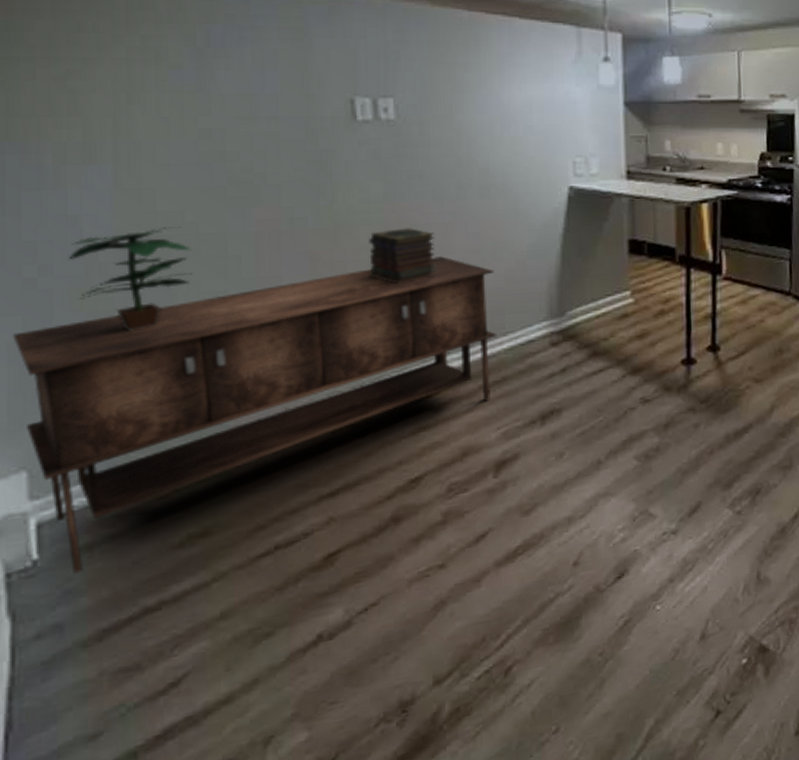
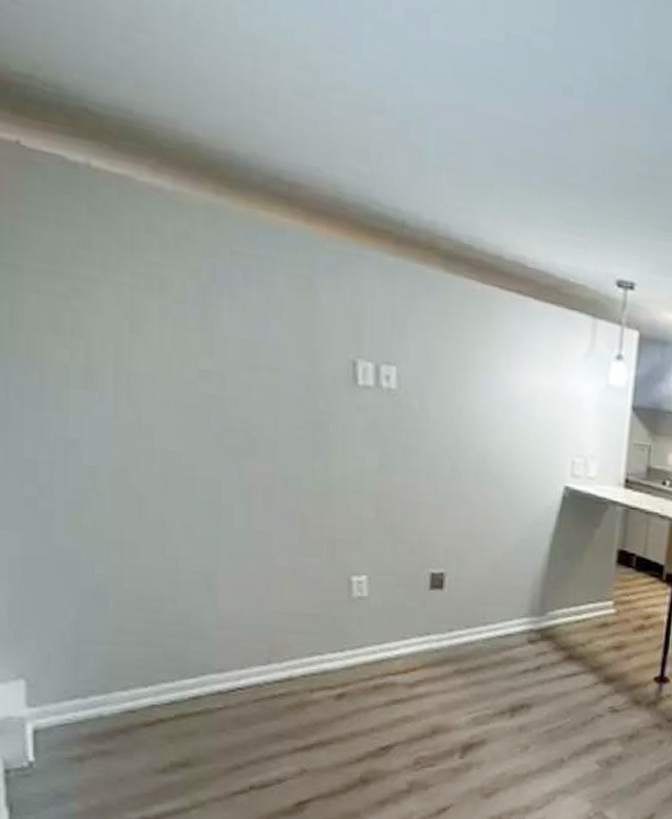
sideboard: present [12,256,497,574] -> none [13,536,481,780]
potted plant: present [68,226,193,331] -> none [68,463,187,564]
book stack: present [369,227,437,284] -> none [358,501,425,558]

